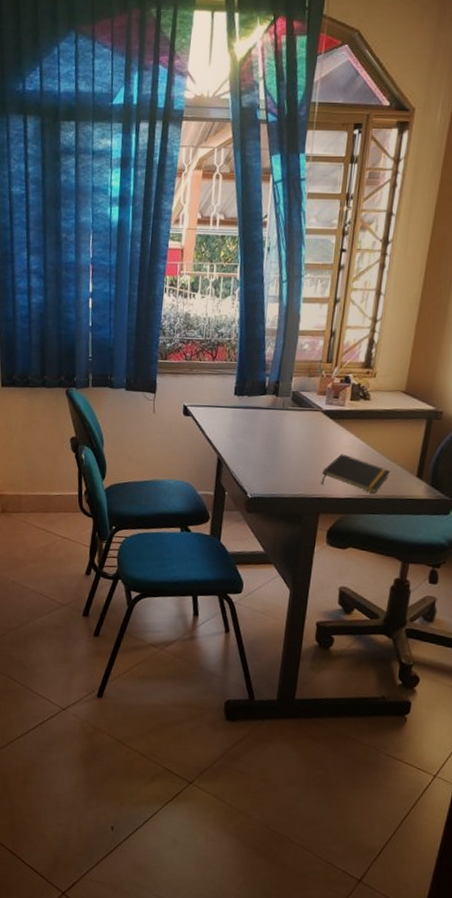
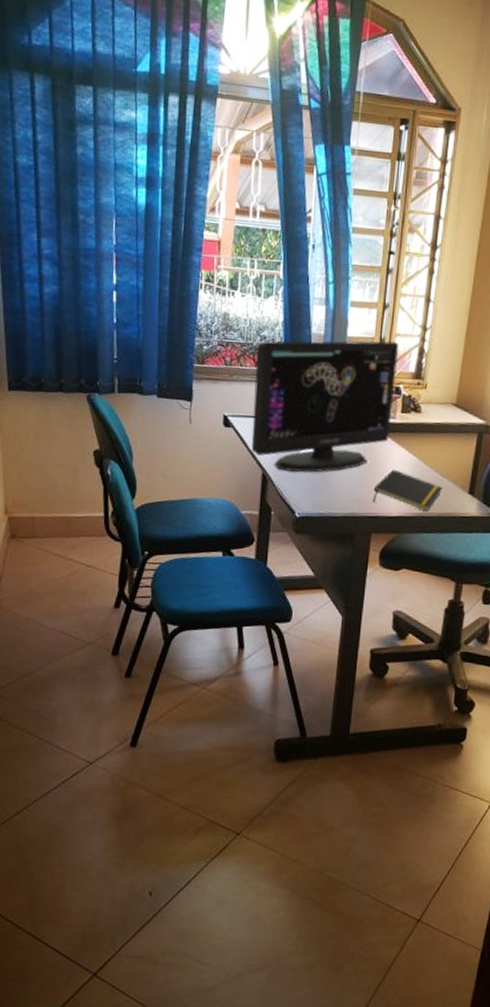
computer monitor: none [208,334,350,457] -> present [251,341,400,473]

